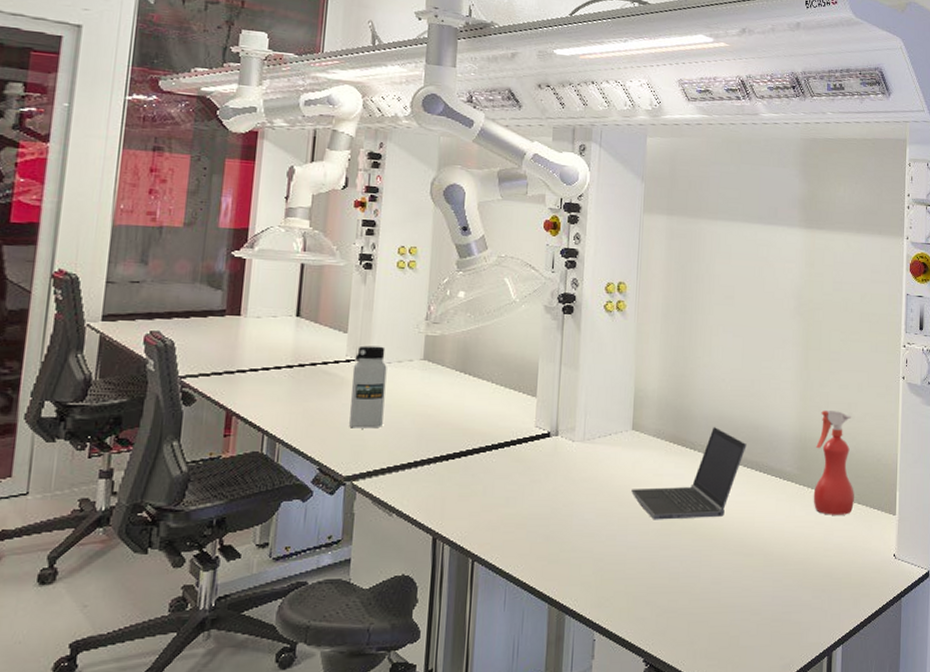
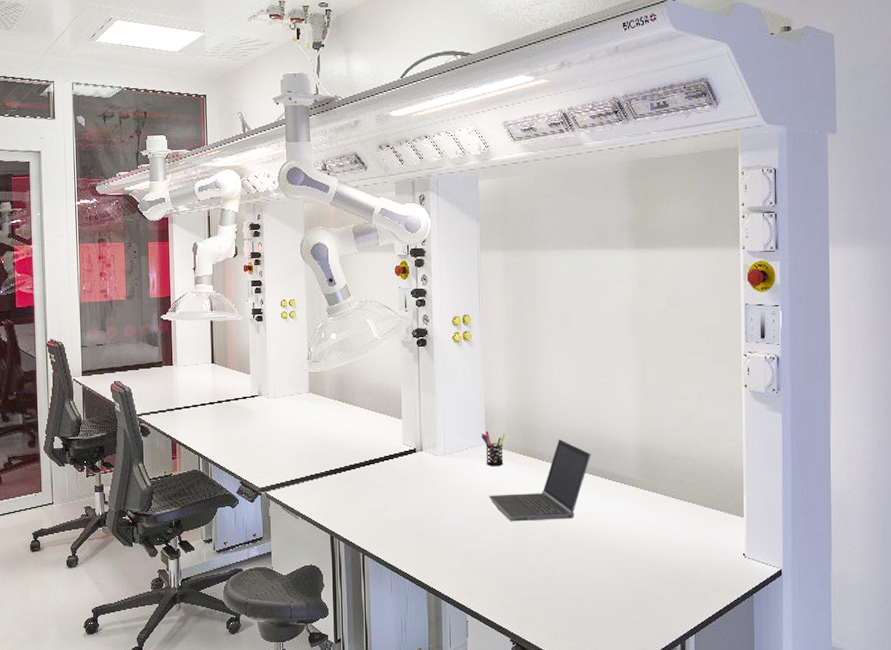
water bottle: present [349,345,387,429] -> none [257,383,284,450]
pen holder: none [627,414,656,455] -> present [480,430,506,466]
spray bottle: present [813,409,854,515] -> none [658,419,700,517]

